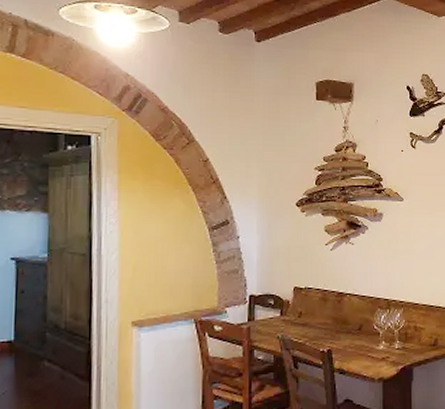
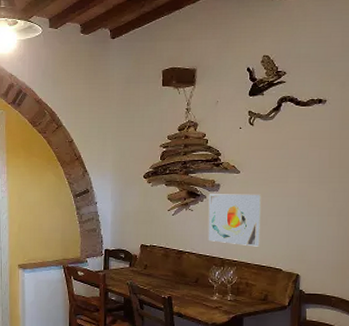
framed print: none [370,224,427,284] -> present [208,194,261,247]

